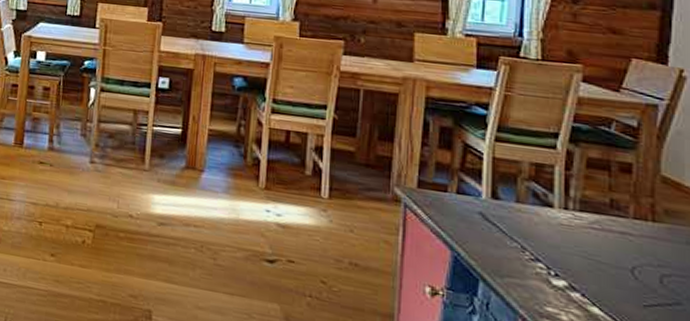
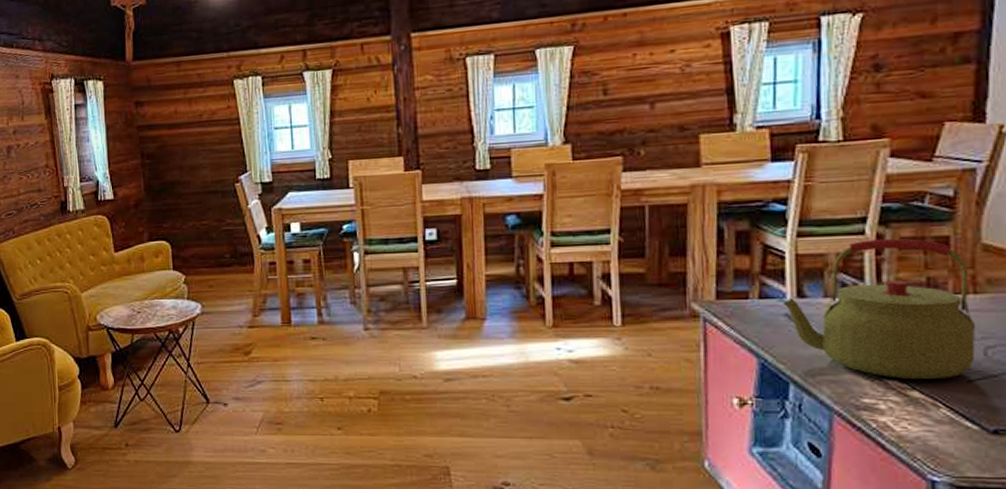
kettle: none [477,154,654,300] -> present [782,238,976,380]

